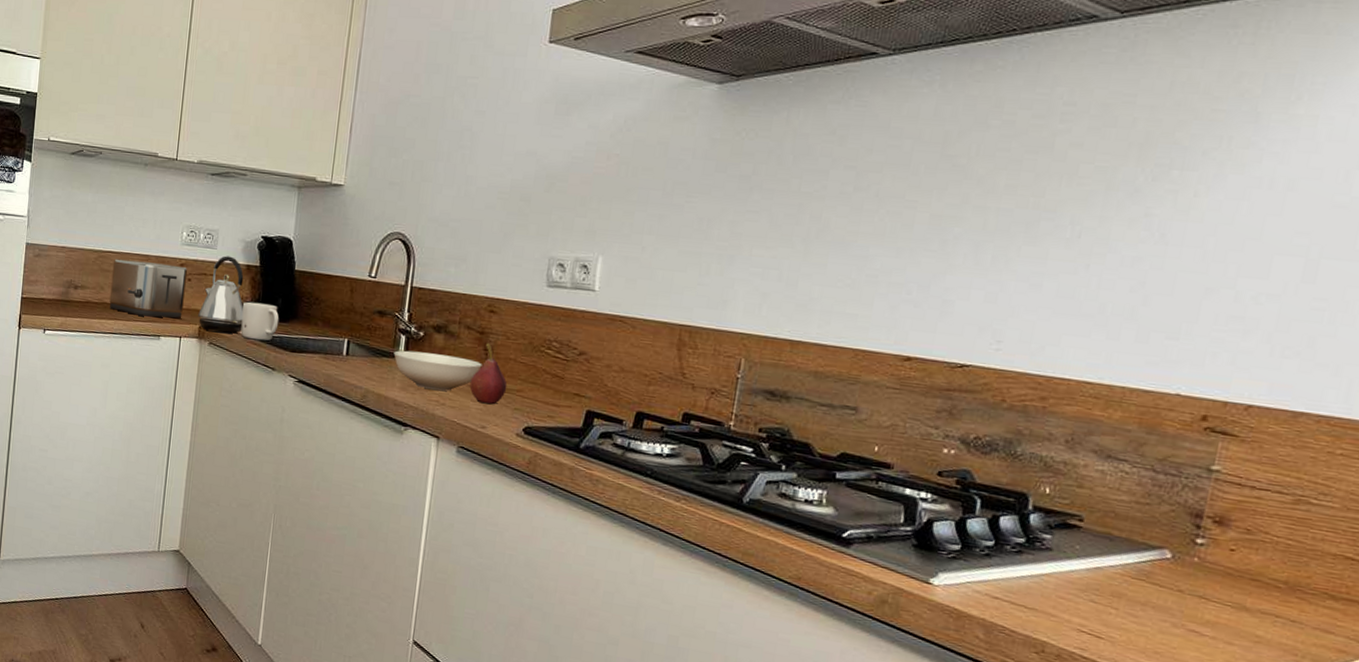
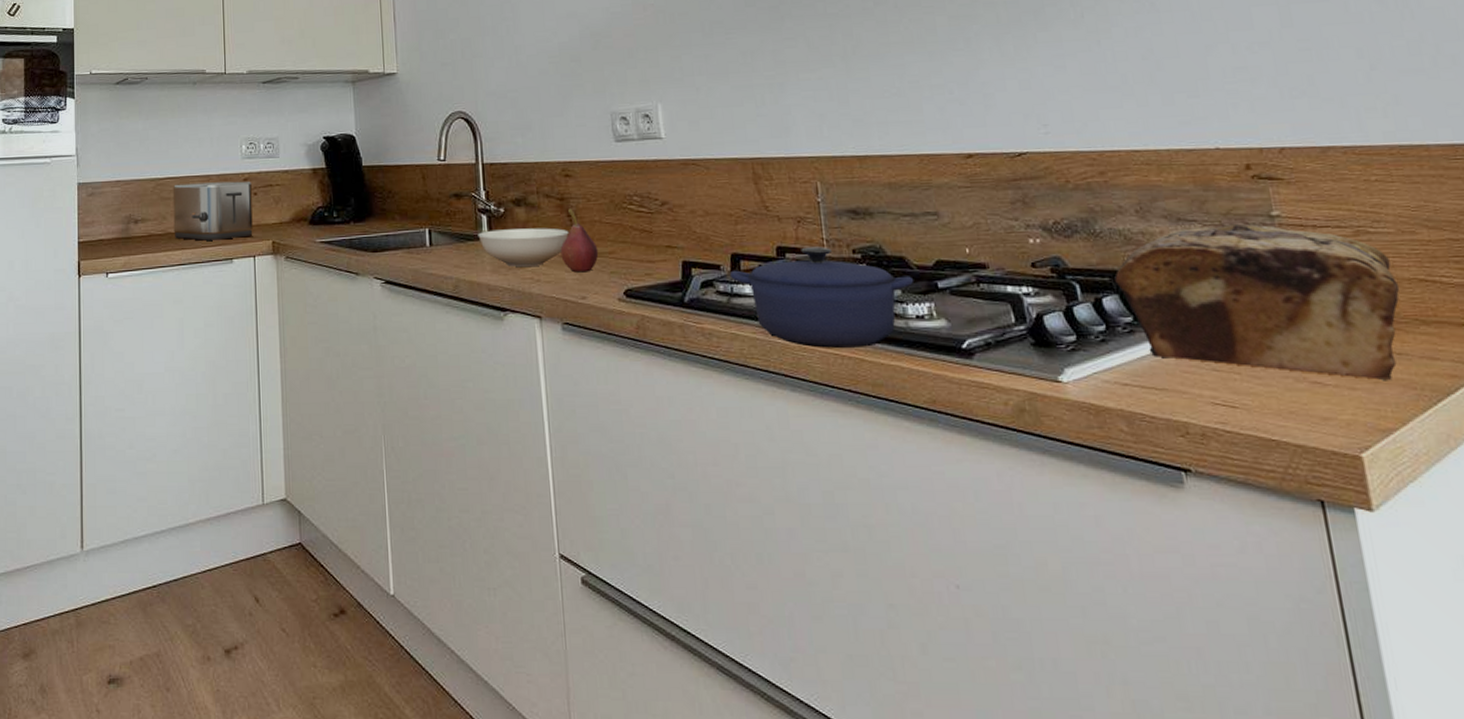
kettle: present [198,256,244,334] -> none [269,162,318,245]
mug: present [240,301,279,341] -> none [315,205,355,246]
cooking pot: none [630,418,813,519] -> present [729,247,914,349]
bread loaf: none [1019,466,1322,643] -> present [1114,224,1400,380]

